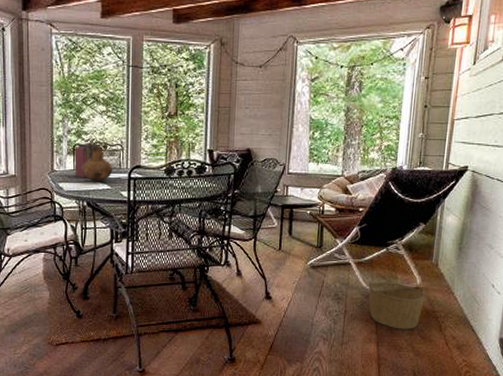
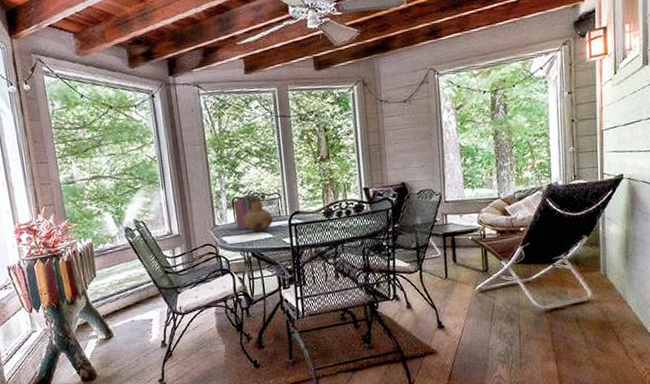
basket: present [368,282,426,330] -> none [539,297,599,345]

